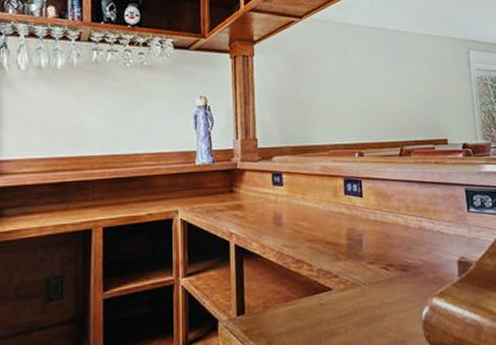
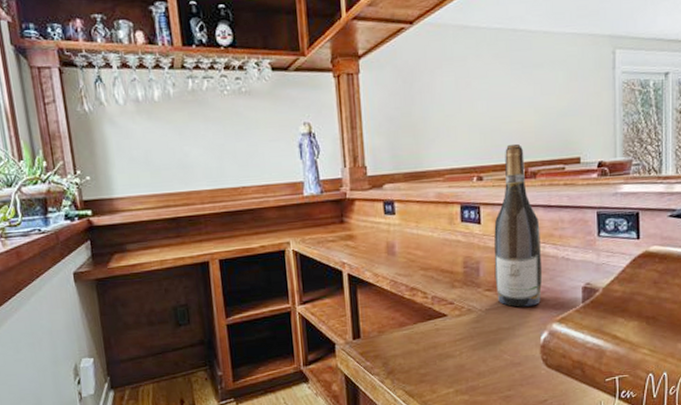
wine bottle: none [375,125,421,281] -> present [494,144,543,307]

